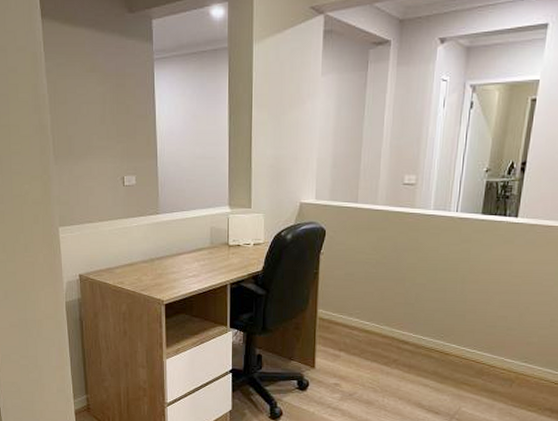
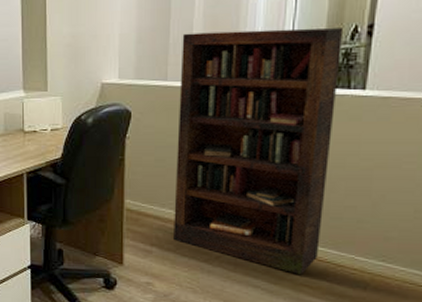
bookcase: none [359,161,503,374] -> present [173,28,344,275]

